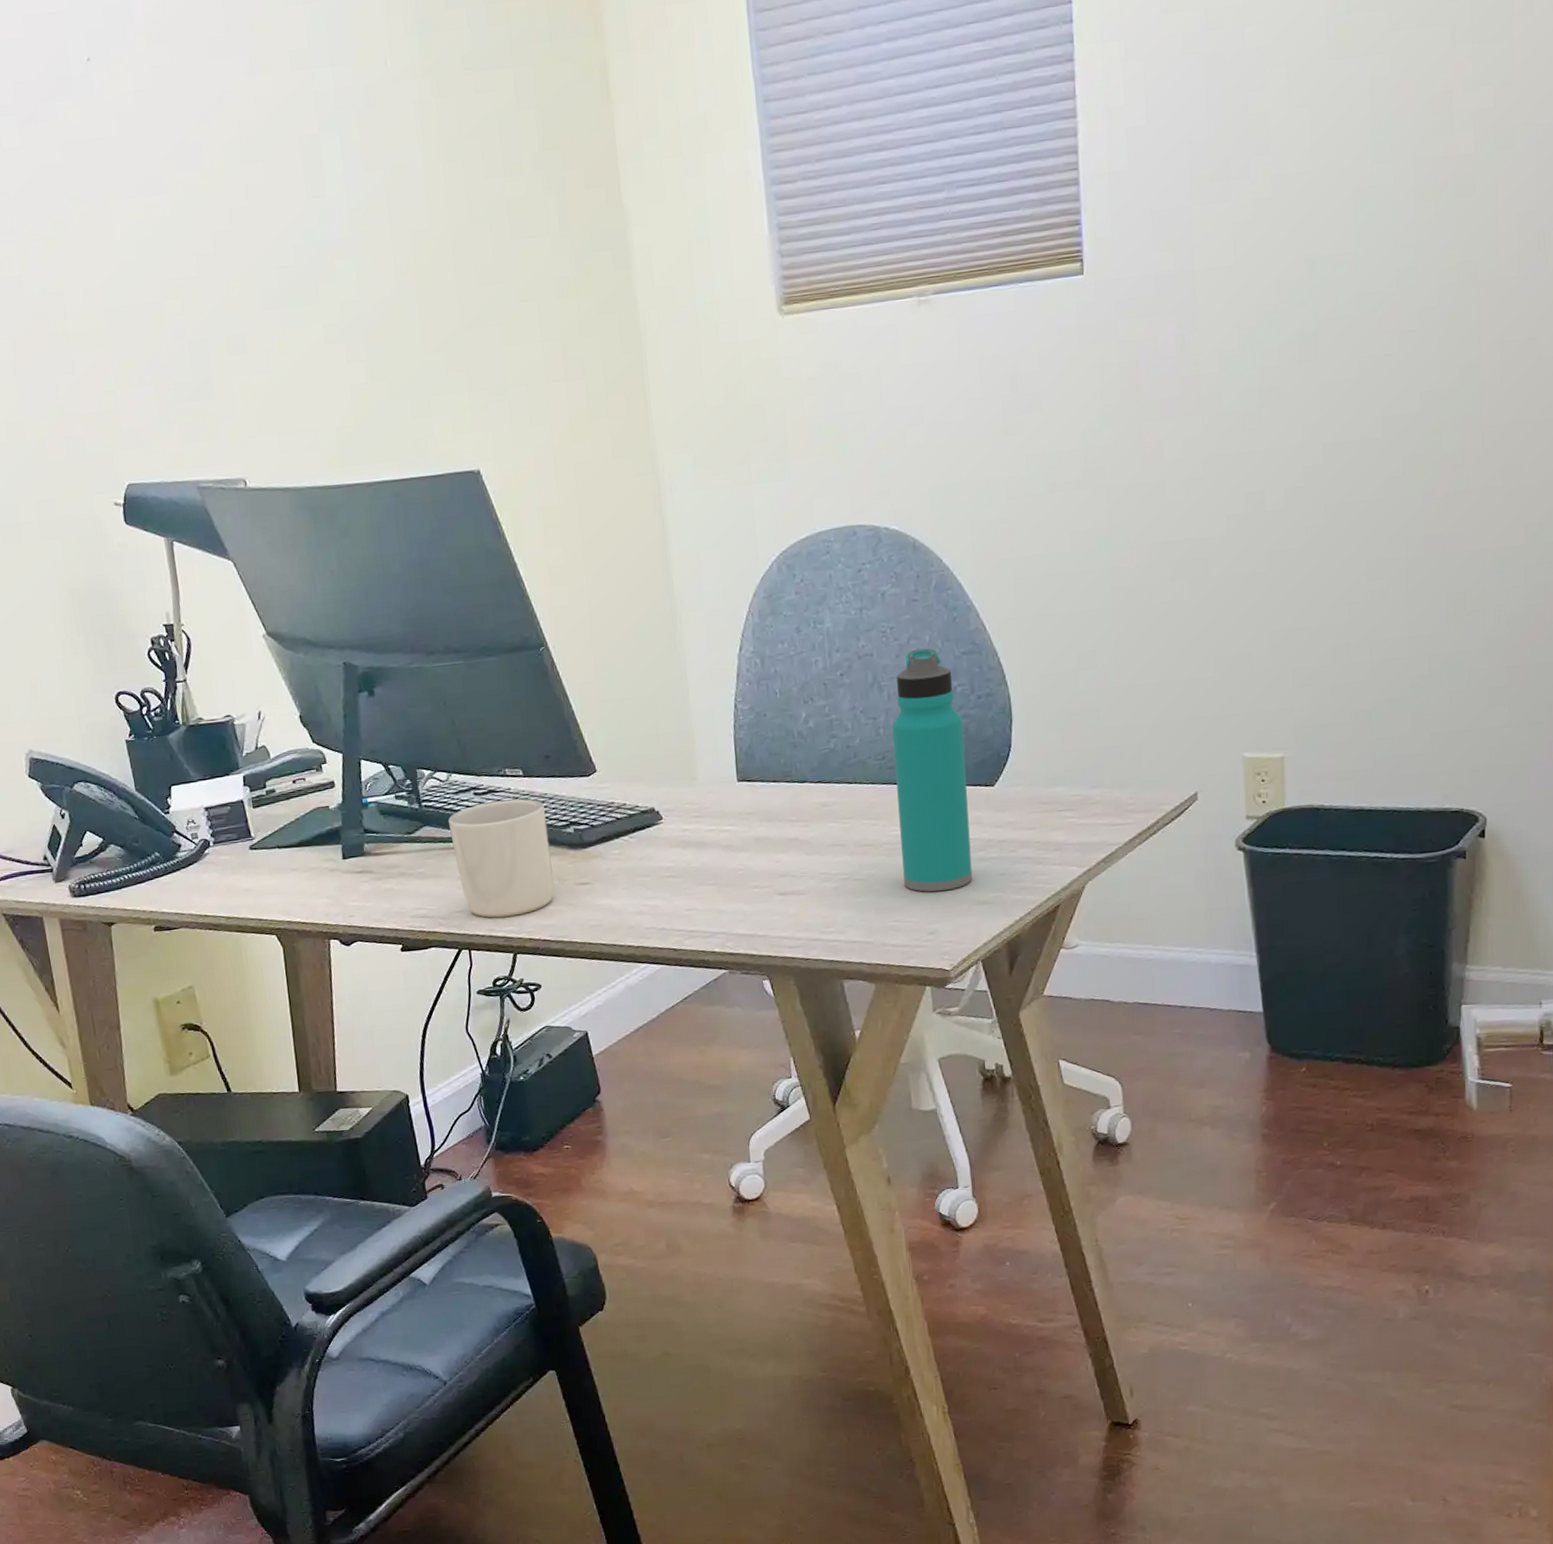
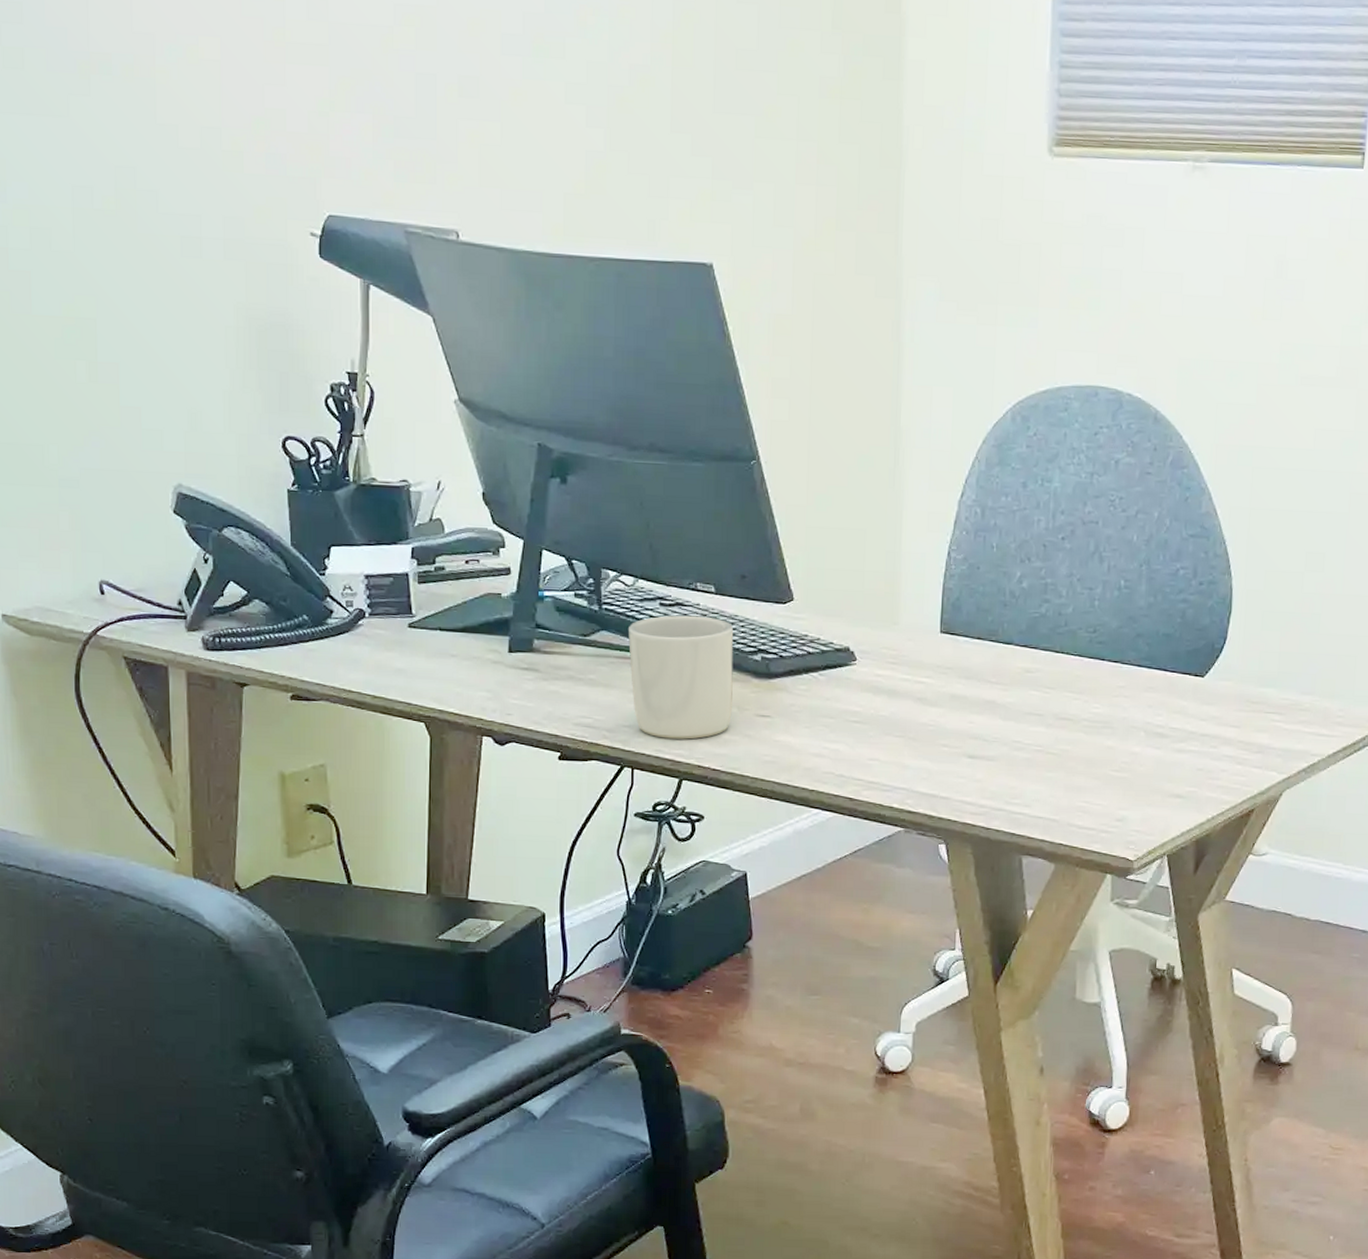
water bottle: present [892,648,973,892] -> none [1099,524,1181,778]

